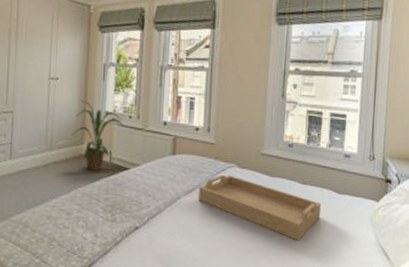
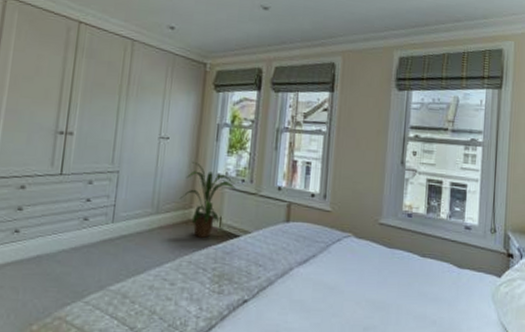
serving tray: present [198,174,322,241] -> none [312,244,442,318]

